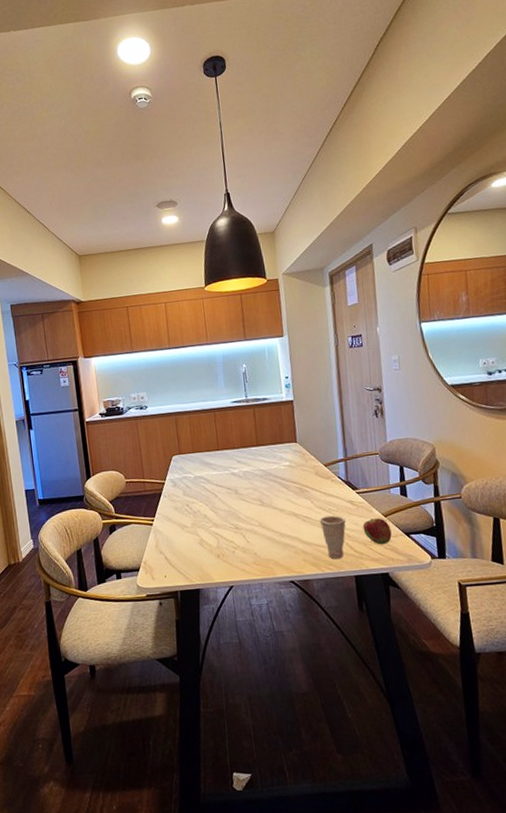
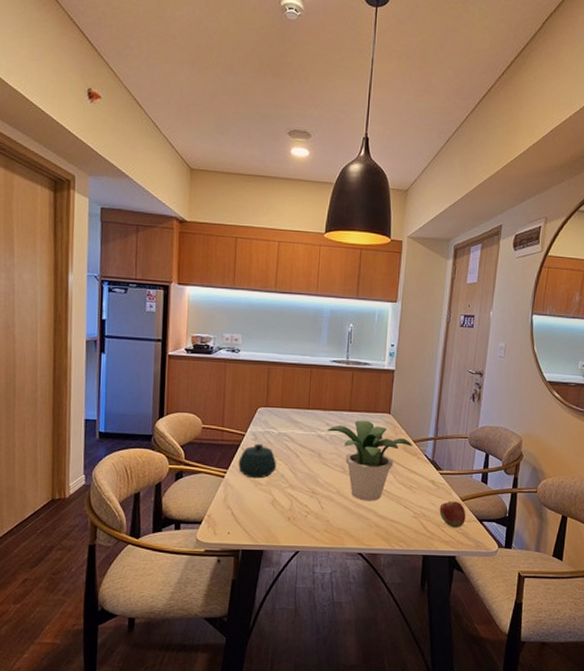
teapot: none [162,489,199,523] -> present [238,443,277,479]
potted plant: none [238,452,325,530] -> present [326,420,413,501]
cup: present [319,515,347,560] -> none [398,492,425,537]

